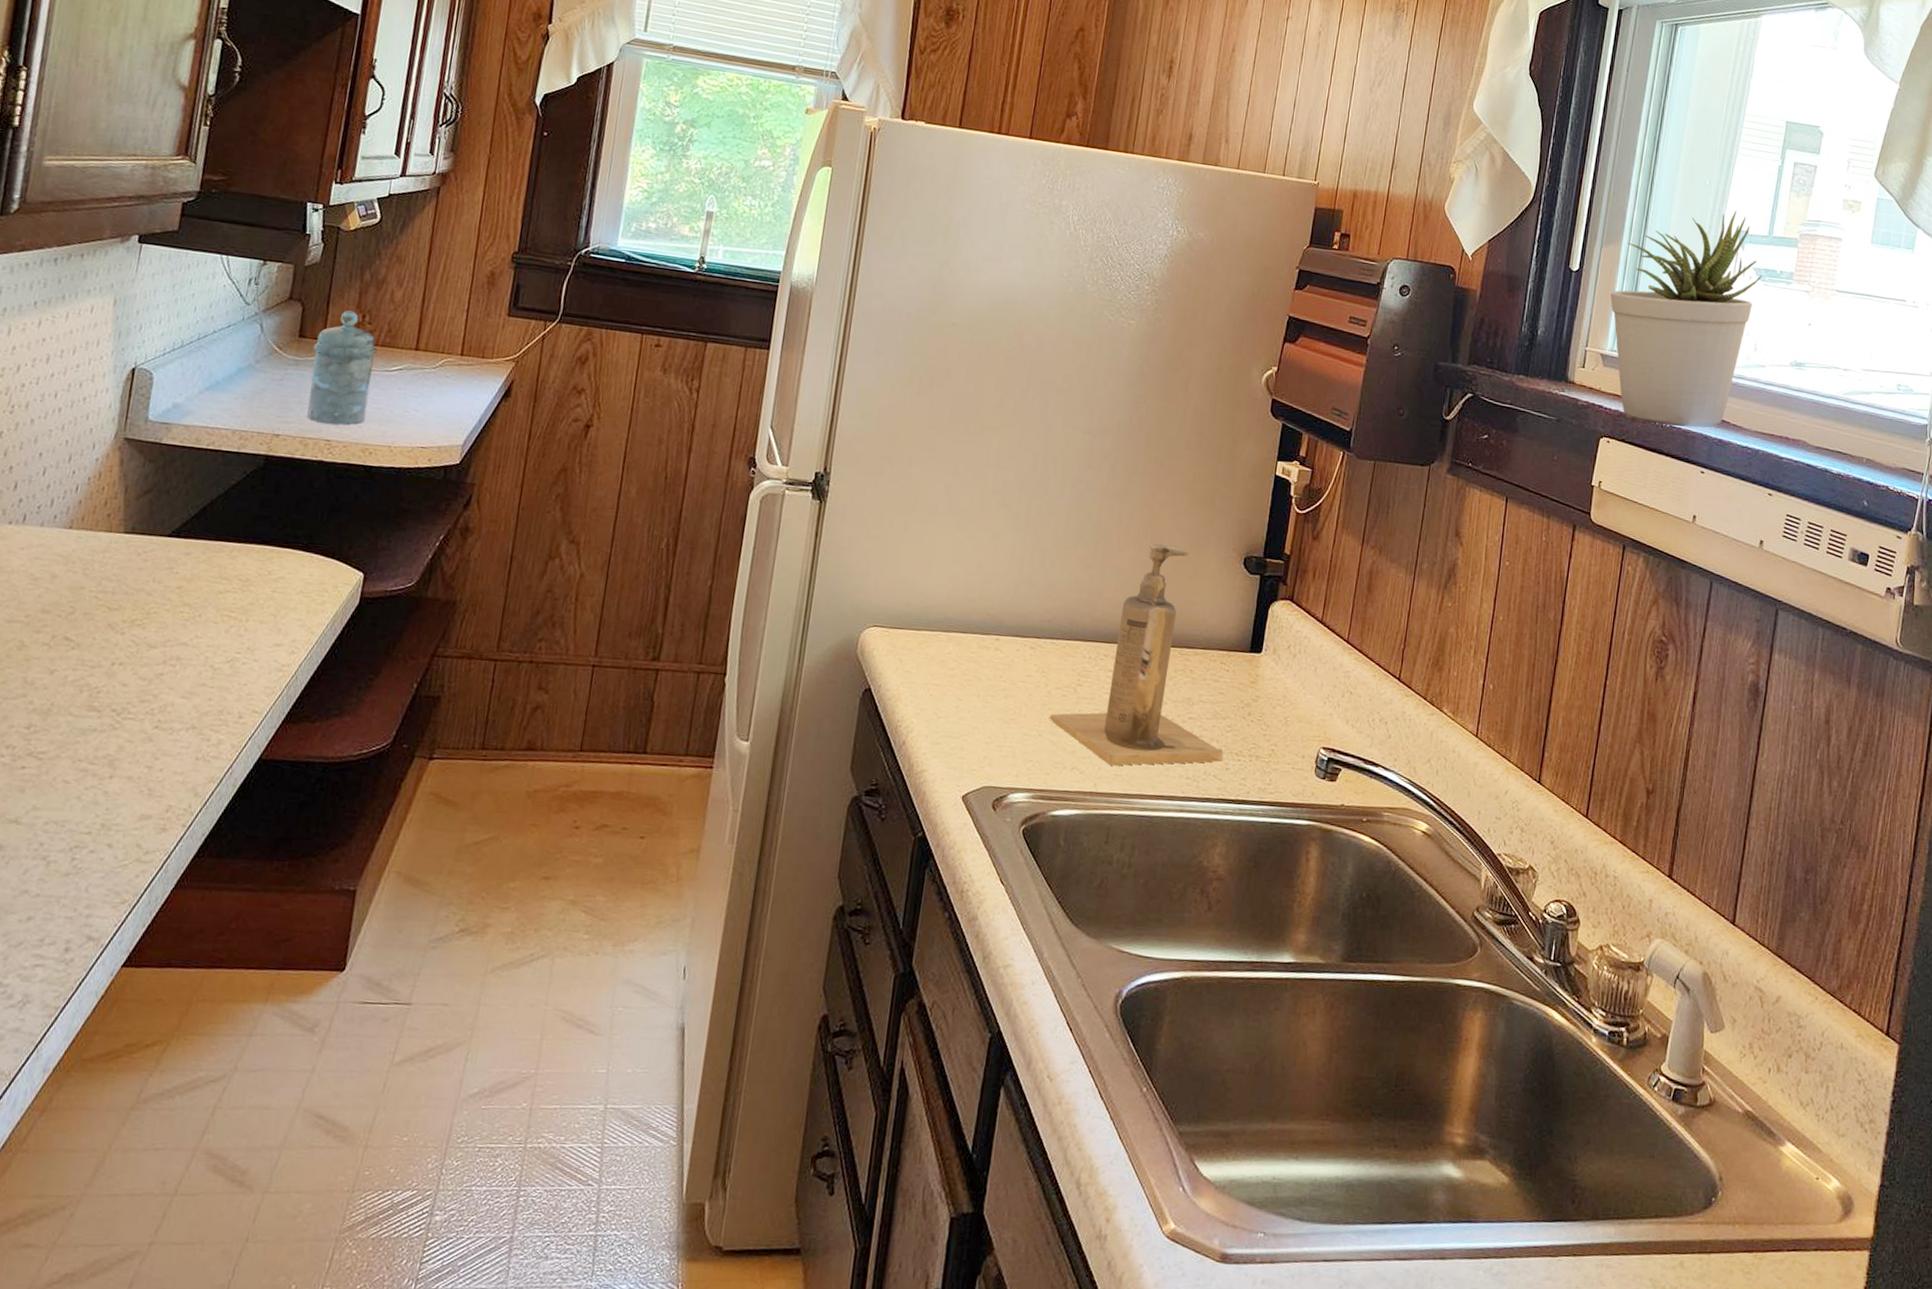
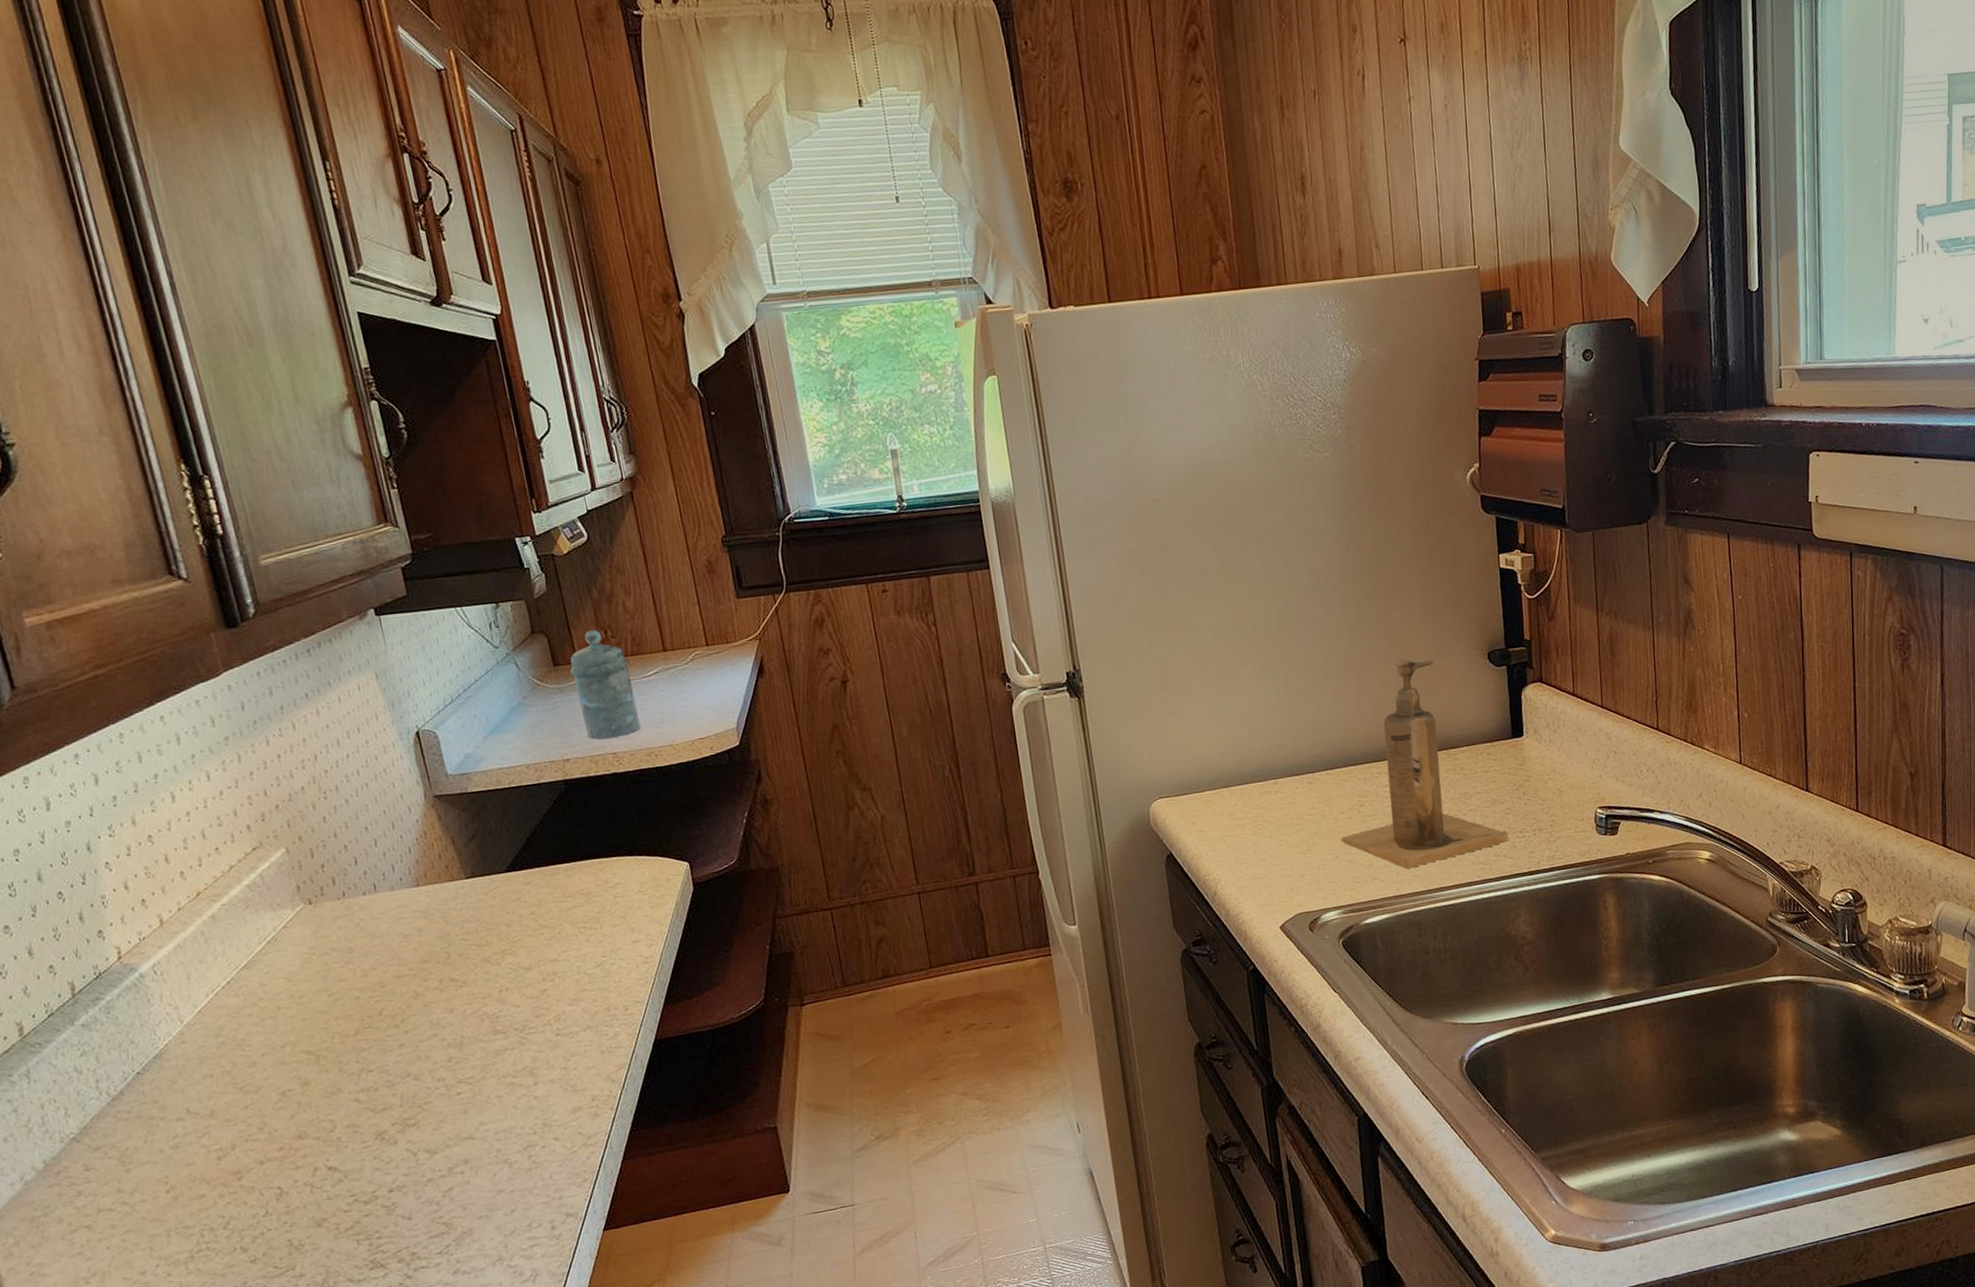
potted plant: present [1610,210,1762,428] -> none [1795,184,1947,427]

